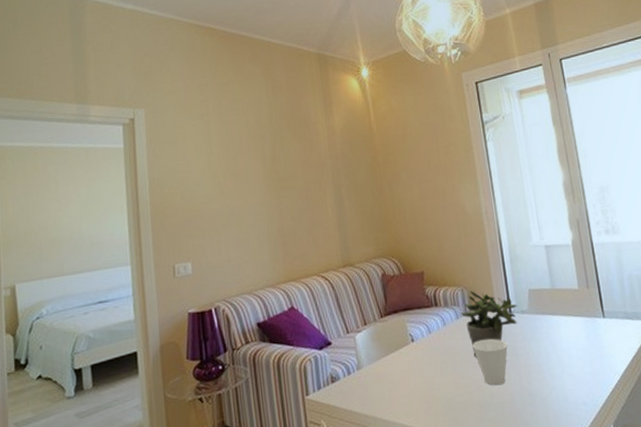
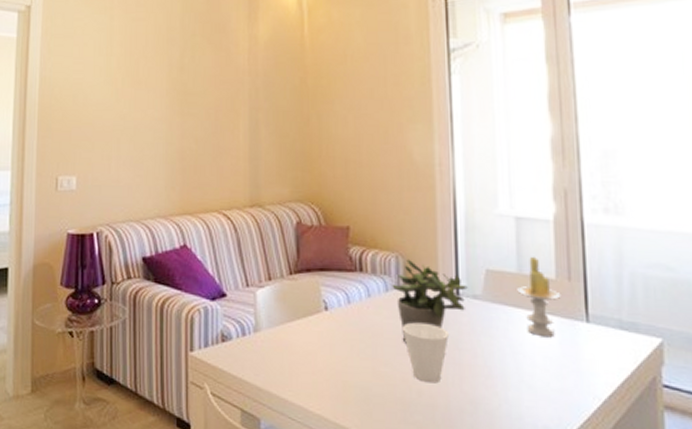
candle: none [552,273,584,335] -> present [517,256,561,338]

